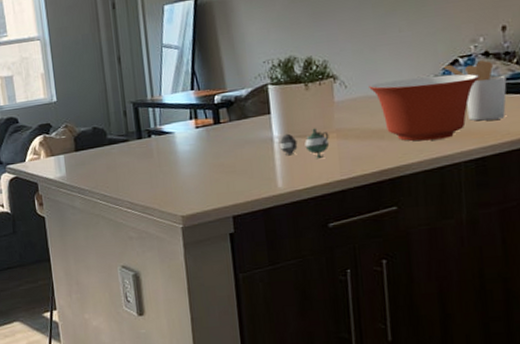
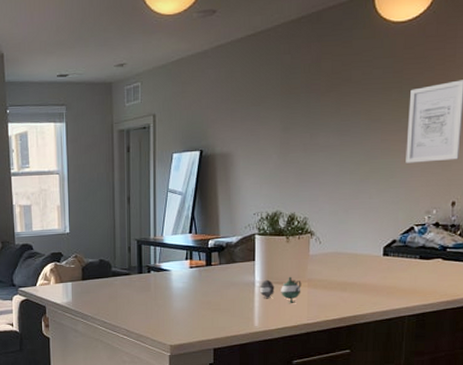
mixing bowl: present [369,74,480,141] -> none [339,239,430,295]
utensil holder: present [443,60,507,121] -> none [401,230,450,282]

